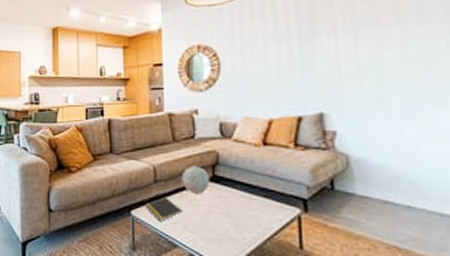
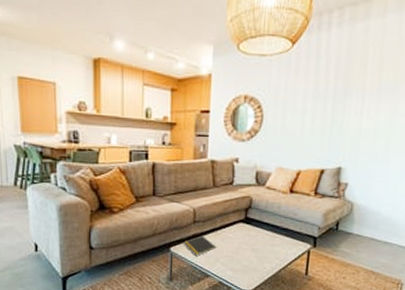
decorative ball: present [181,165,210,194] -> none [218,208,243,233]

